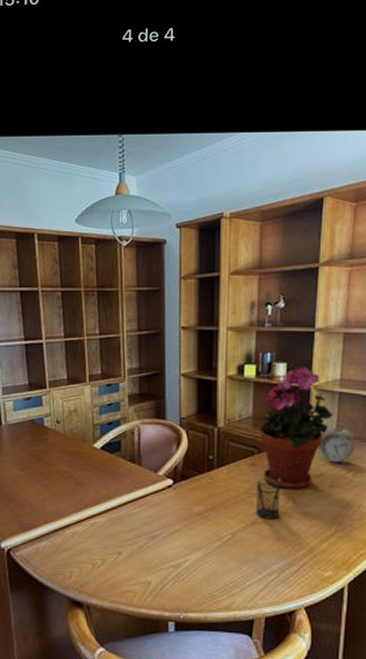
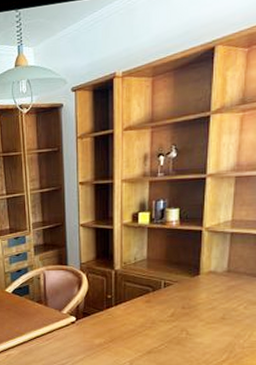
pencil holder: present [255,476,280,520] -> none [151,311,174,349]
potted plant: present [259,367,333,490] -> none [153,211,225,323]
alarm clock: present [318,421,355,465] -> none [210,260,246,299]

